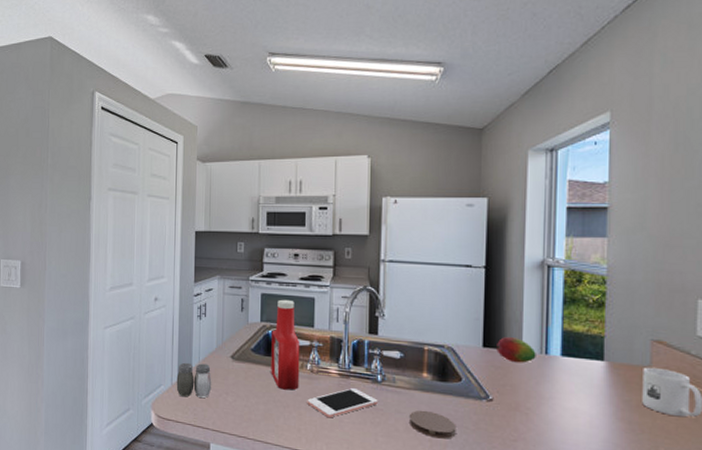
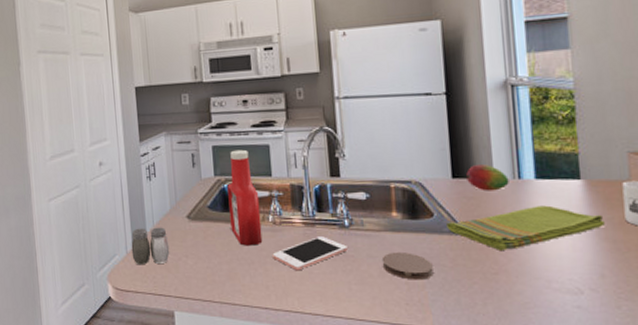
dish towel: none [473,381,622,420] -> present [446,205,605,250]

